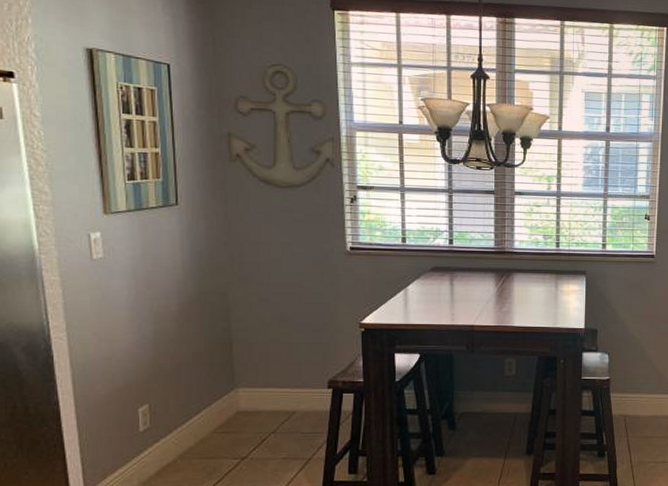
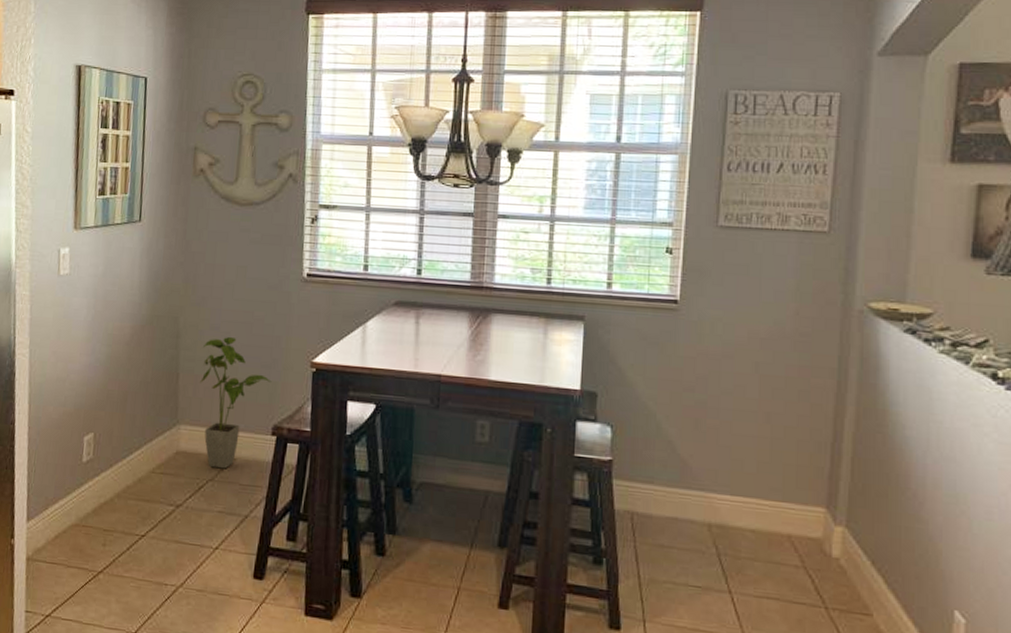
house plant: none [255,306,324,422] -> present [200,336,272,469]

